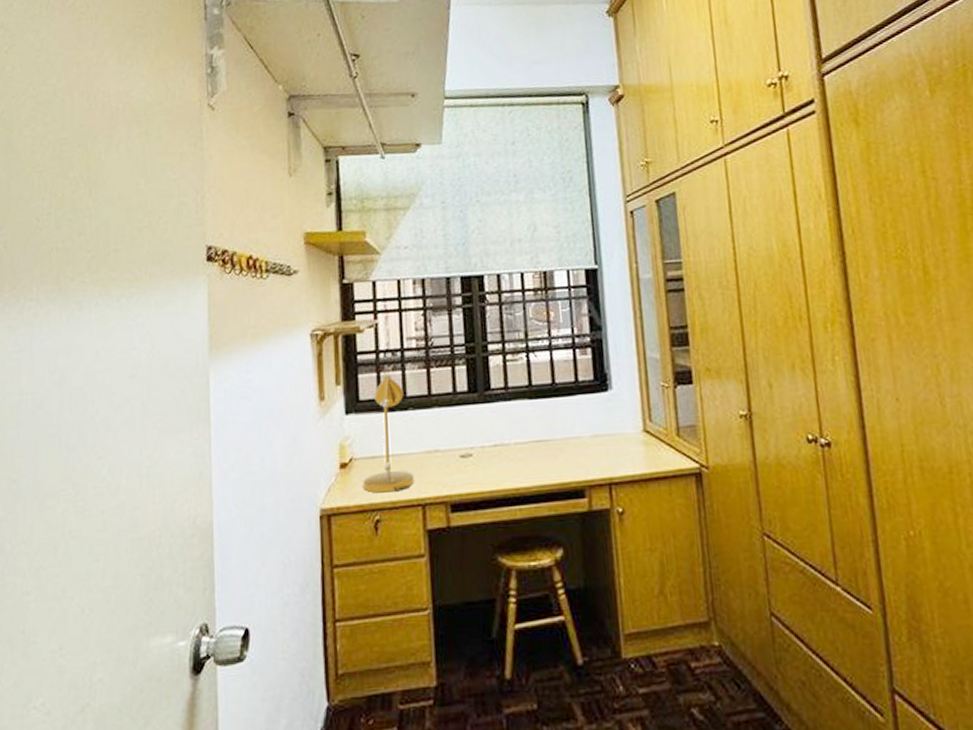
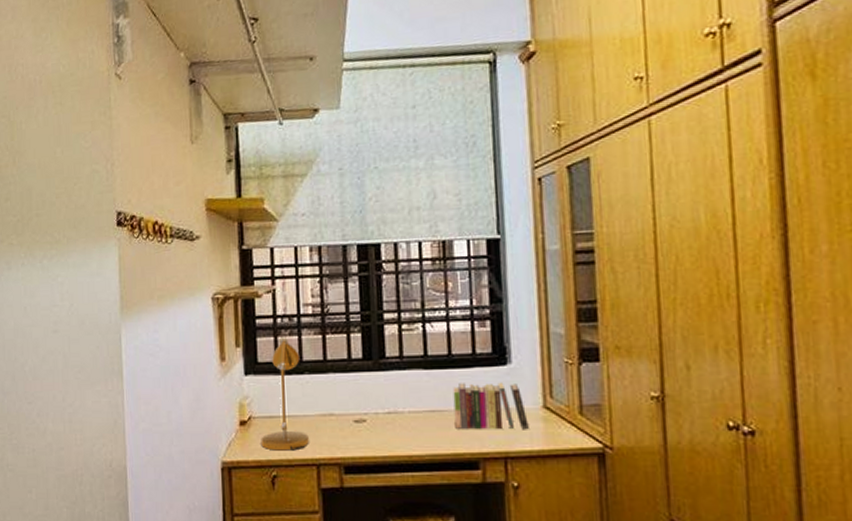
books: none [557,408,631,458] -> present [453,382,529,430]

